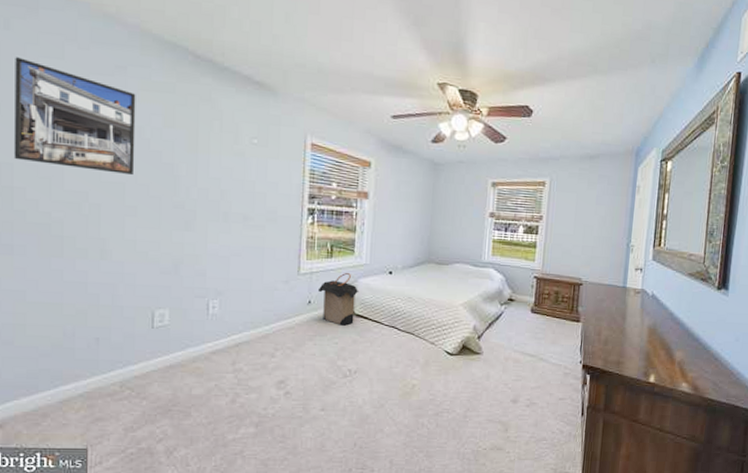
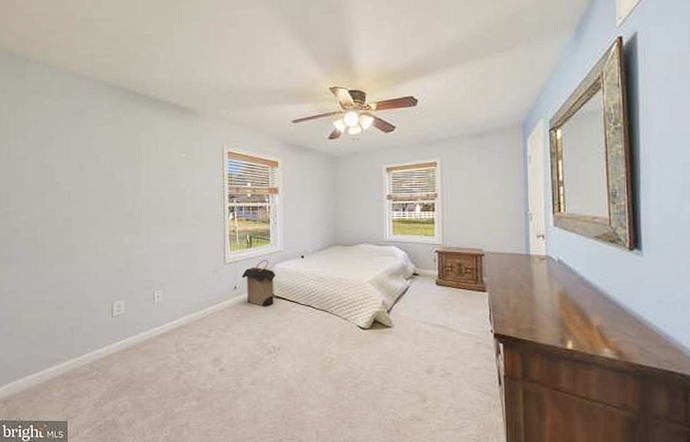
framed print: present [13,57,136,176] -> none [10,113,95,194]

